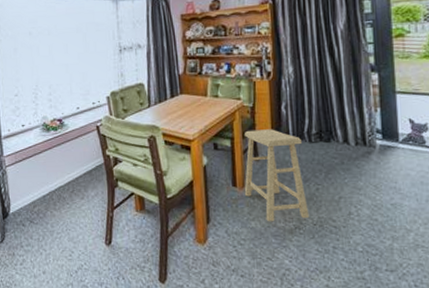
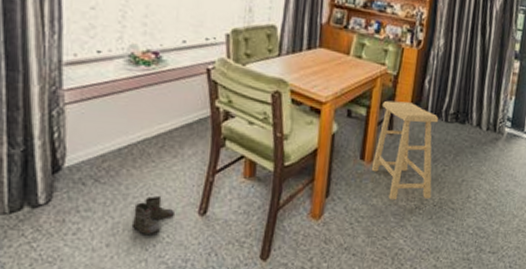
boots: none [58,230,88,264] -> present [131,195,174,236]

